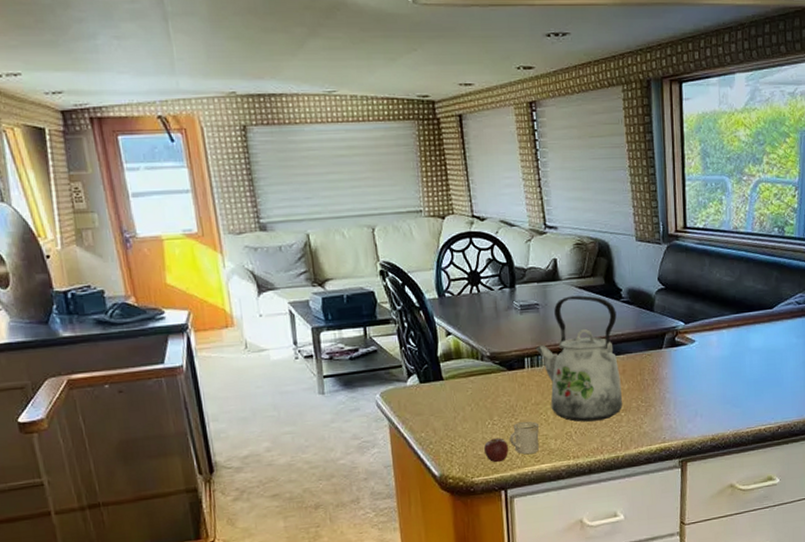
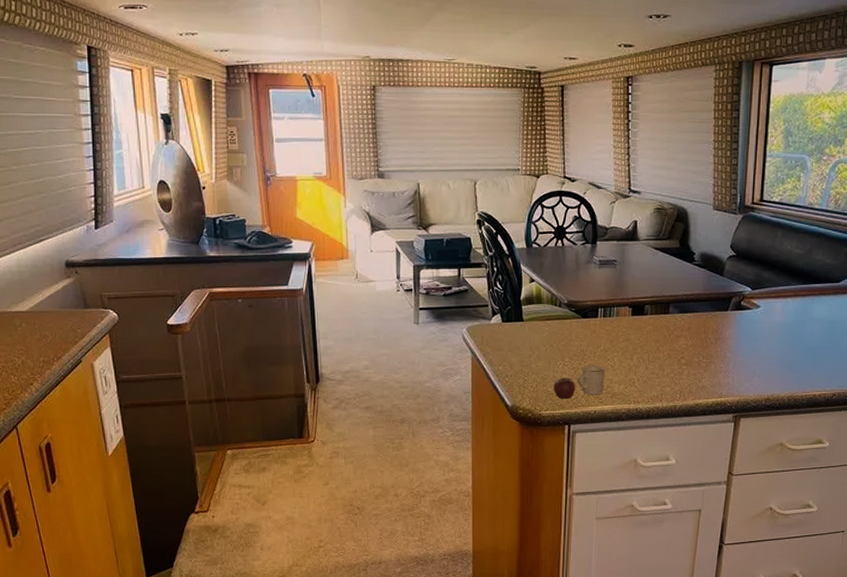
kettle: present [535,295,623,422] -> none [609,256,688,371]

